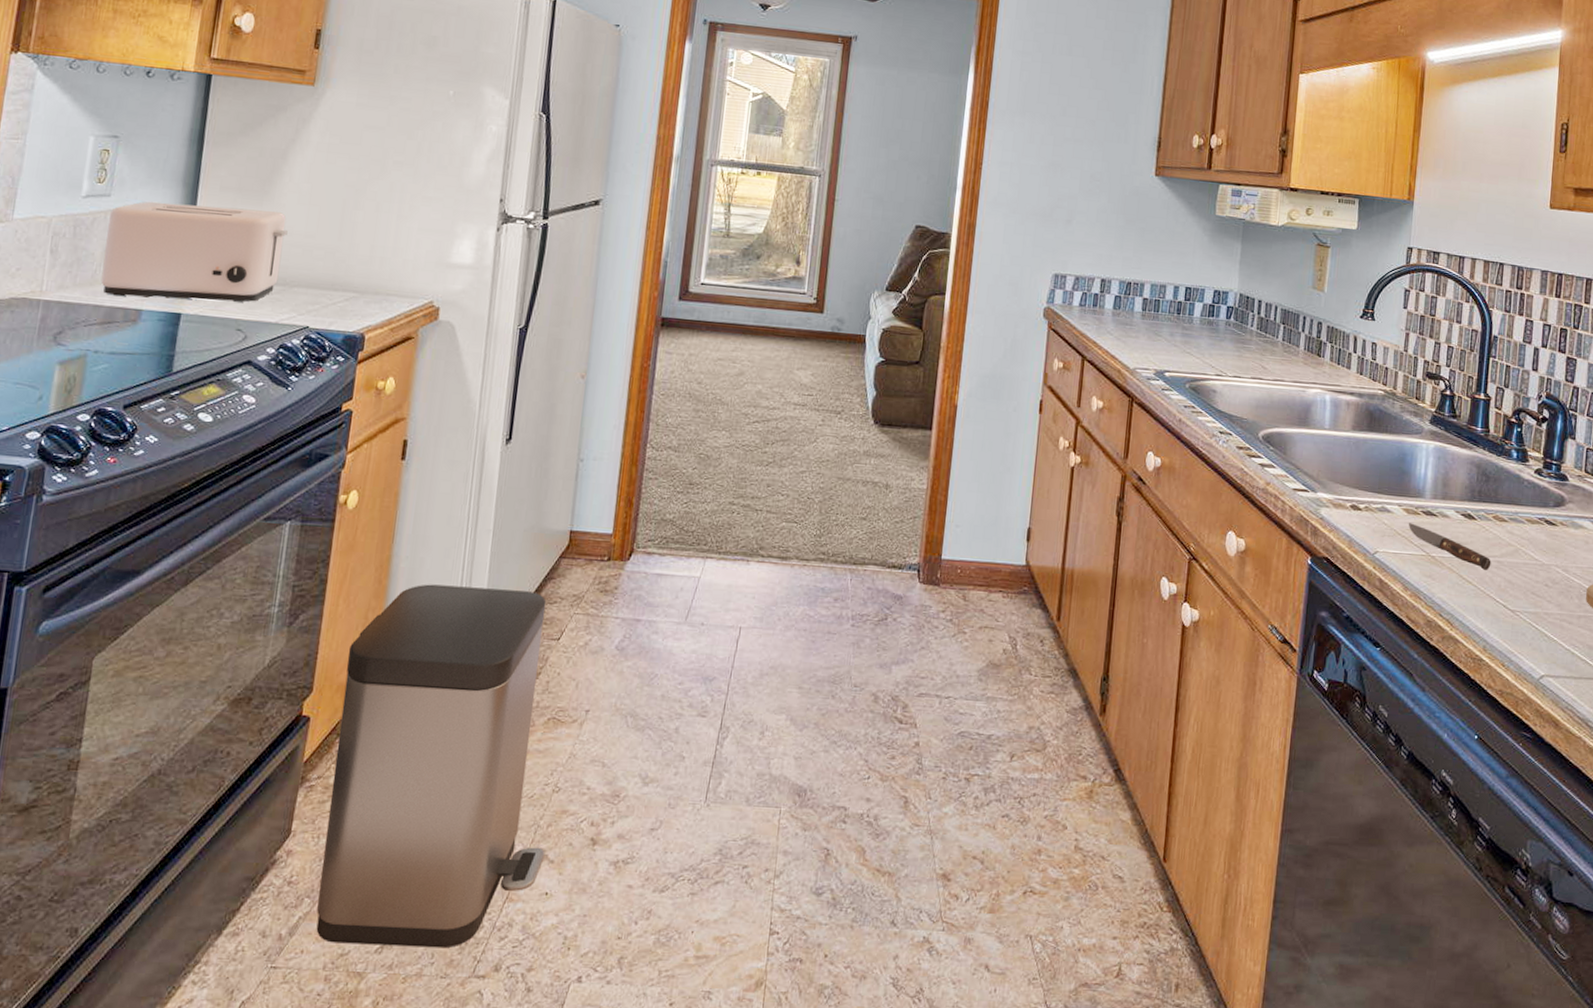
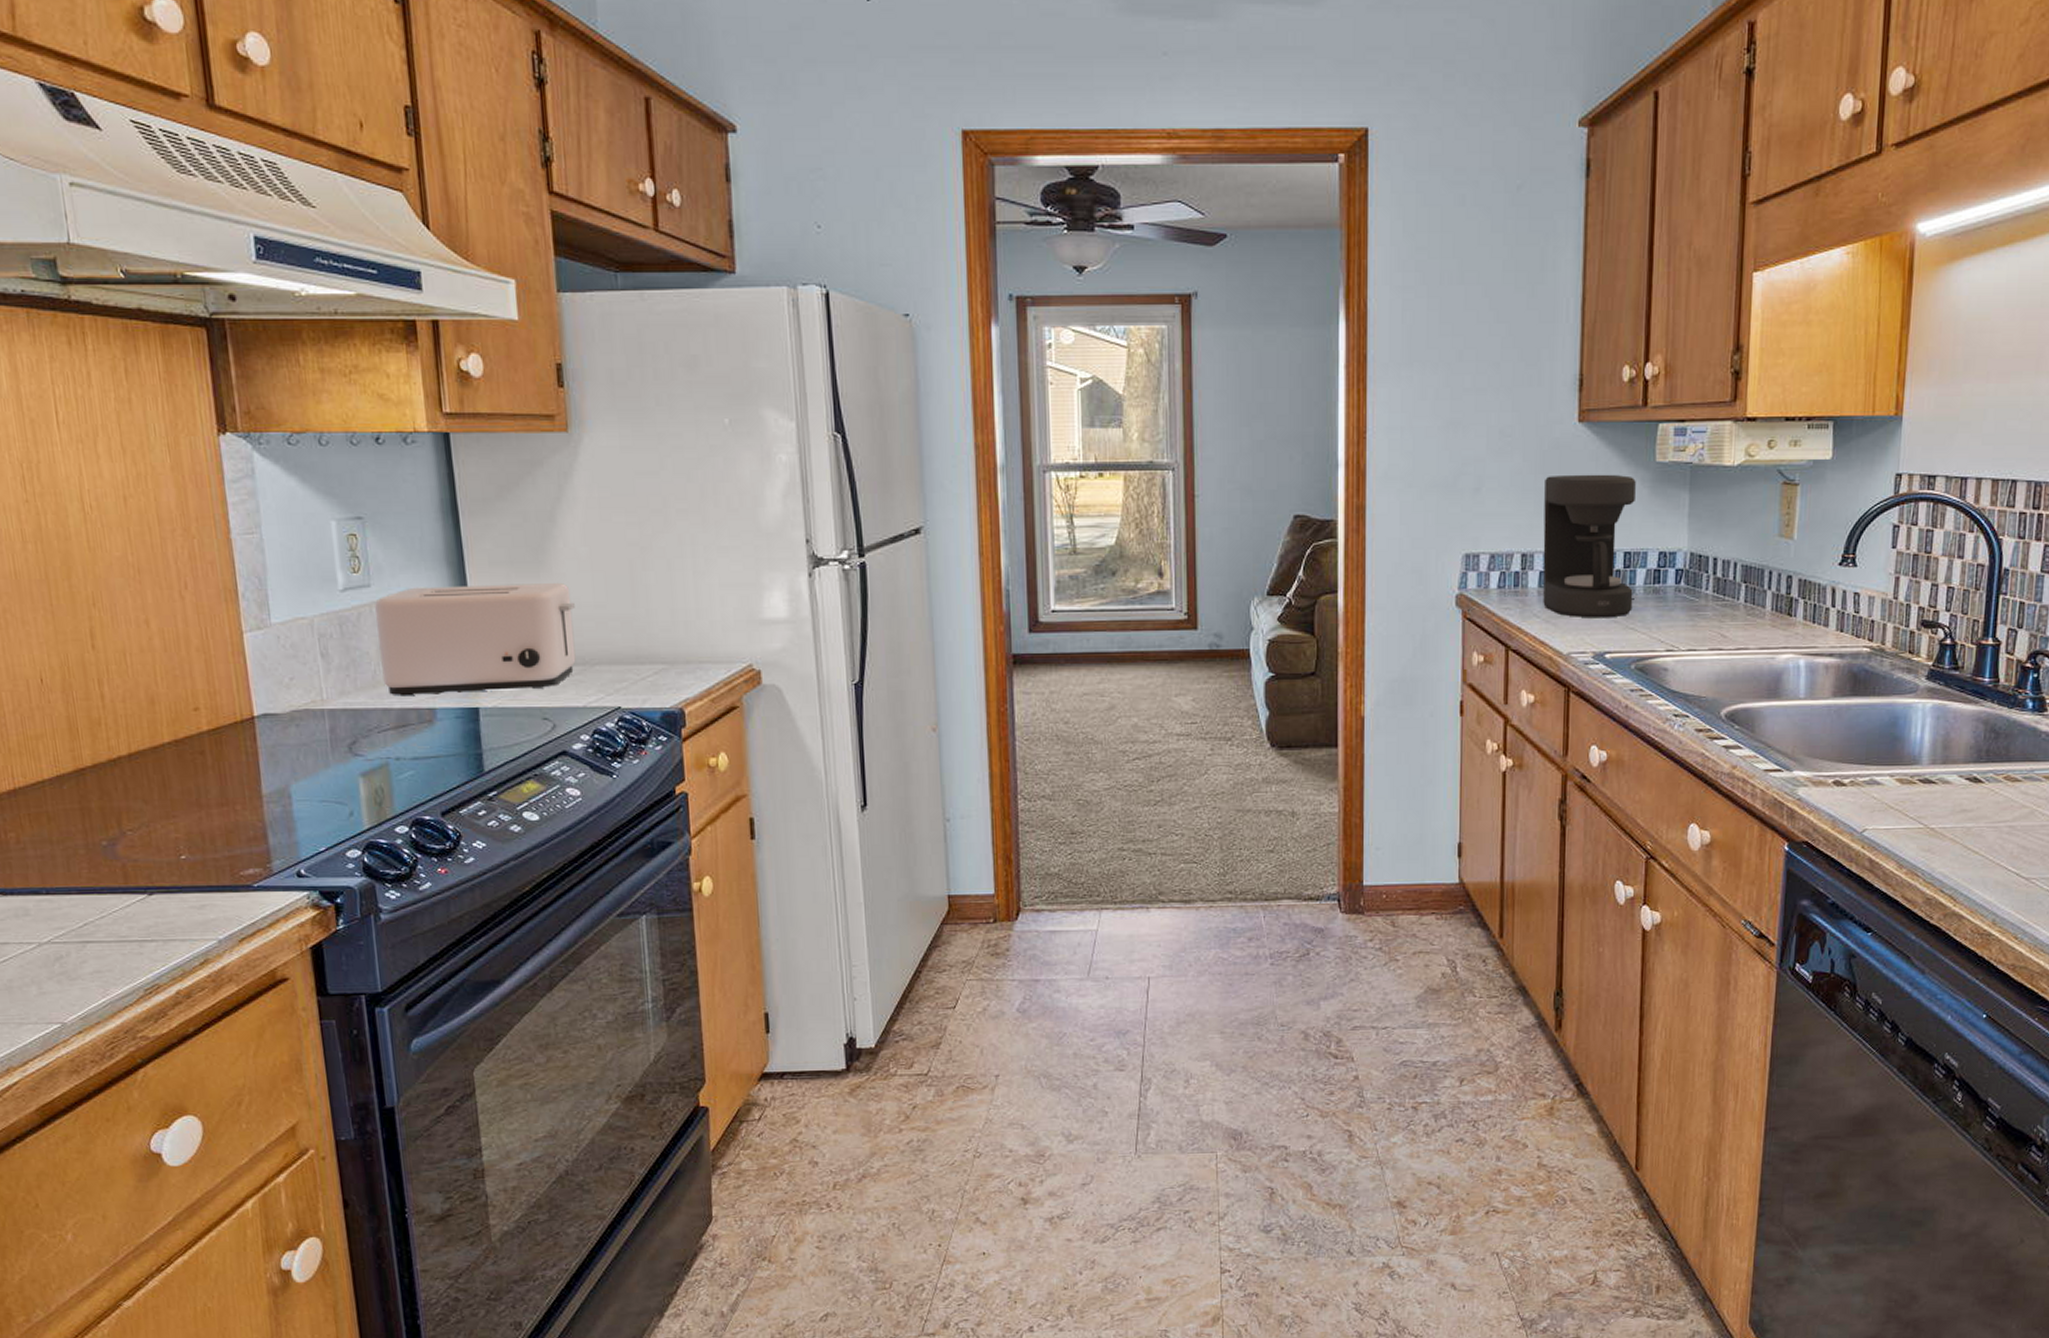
pedal bin: present [316,584,547,948] -> none [734,962,976,1316]
coffee maker: none [1116,217,1199,342] -> present [1543,474,1636,618]
knife: present [1408,523,1491,571] -> none [1902,794,2002,839]

